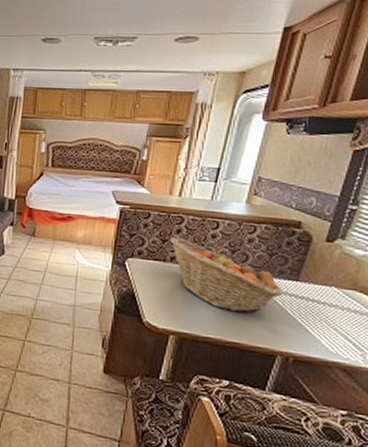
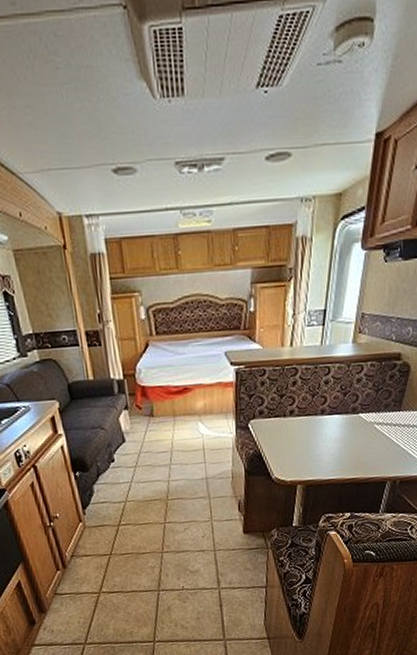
fruit basket: present [170,237,285,313] -> none [287,390,391,452]

